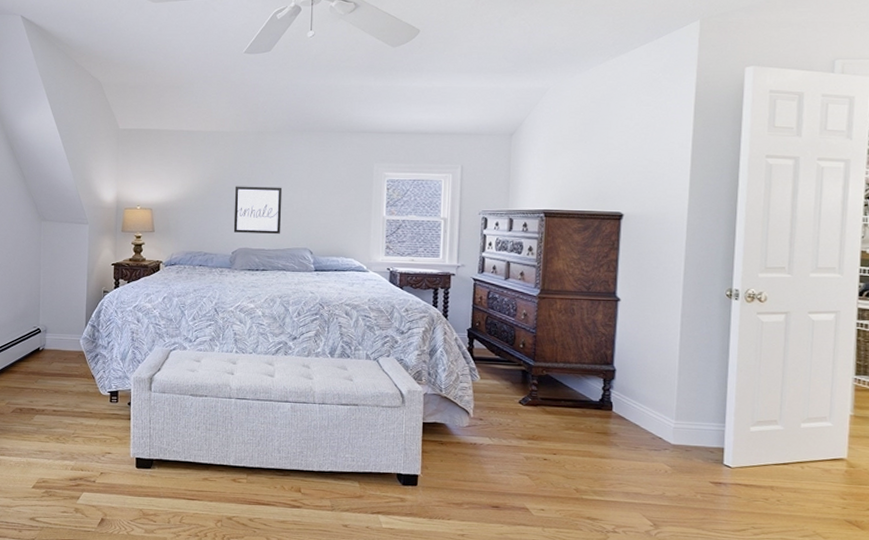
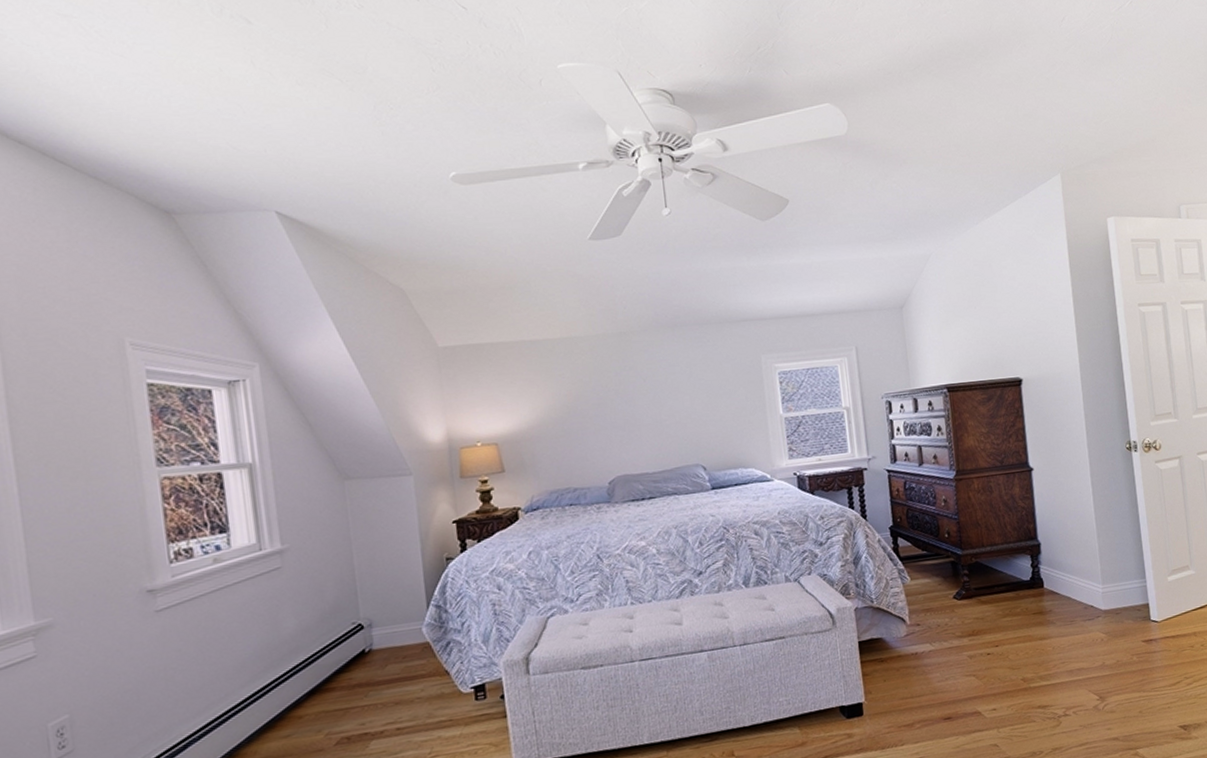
wall art: present [233,186,283,234] -> none [600,395,665,458]

